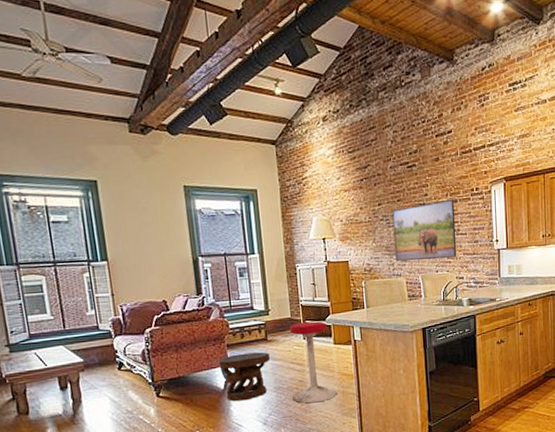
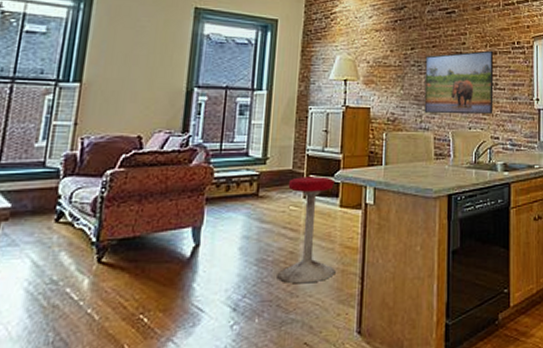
side table: present [218,352,271,402] -> none [190,210,259,276]

